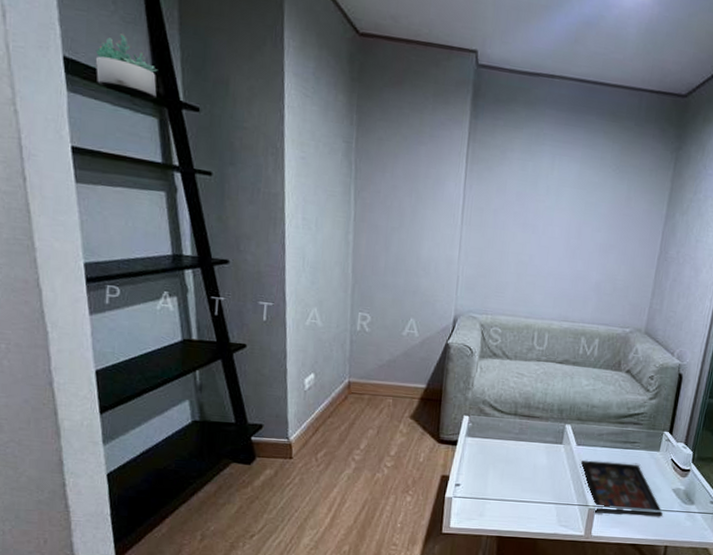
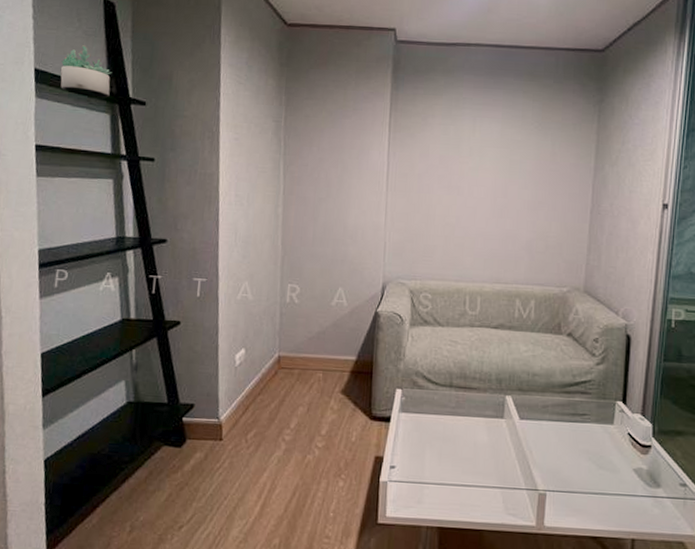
decorative tray: present [579,460,664,517] -> none [524,436,626,504]

